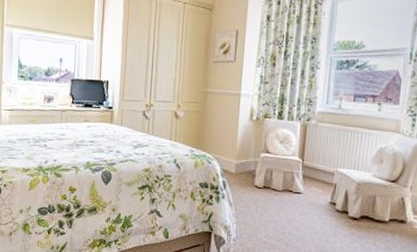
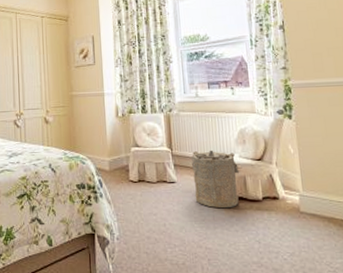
laundry hamper: none [319,165,374,226] -> present [191,150,242,209]

